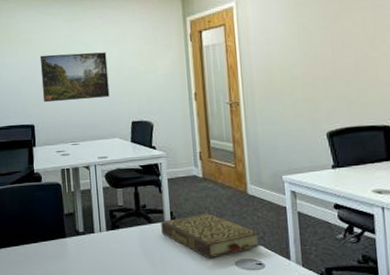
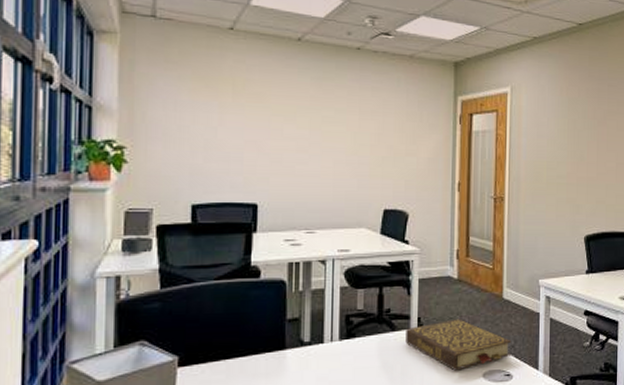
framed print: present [39,52,110,103] -> none [273,116,361,178]

